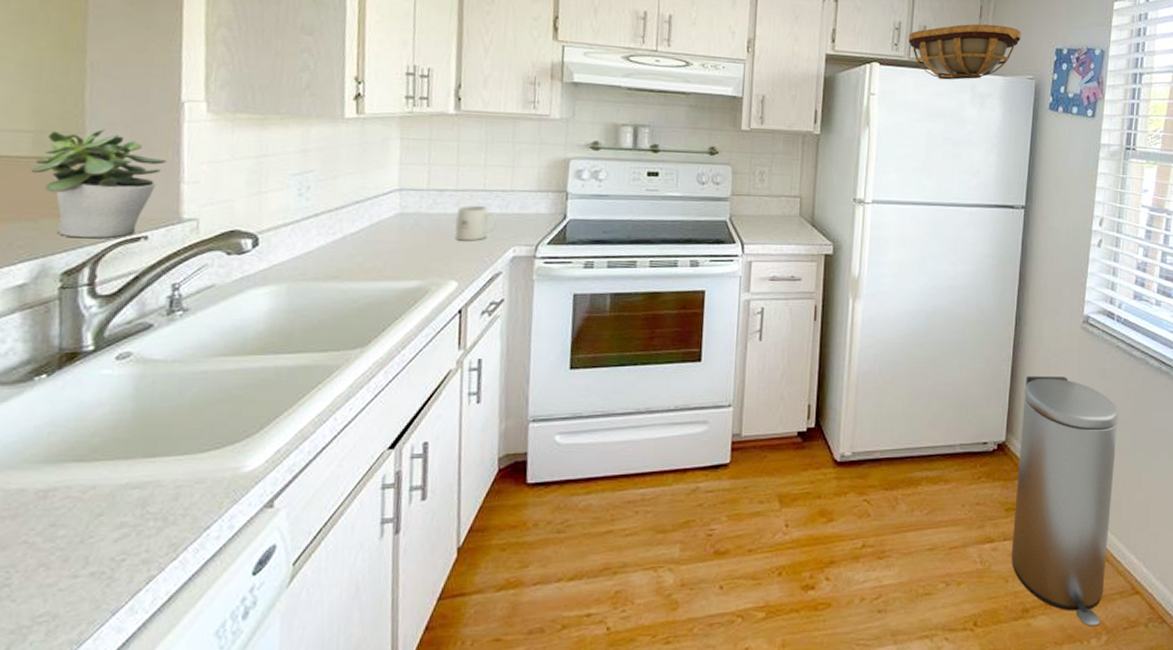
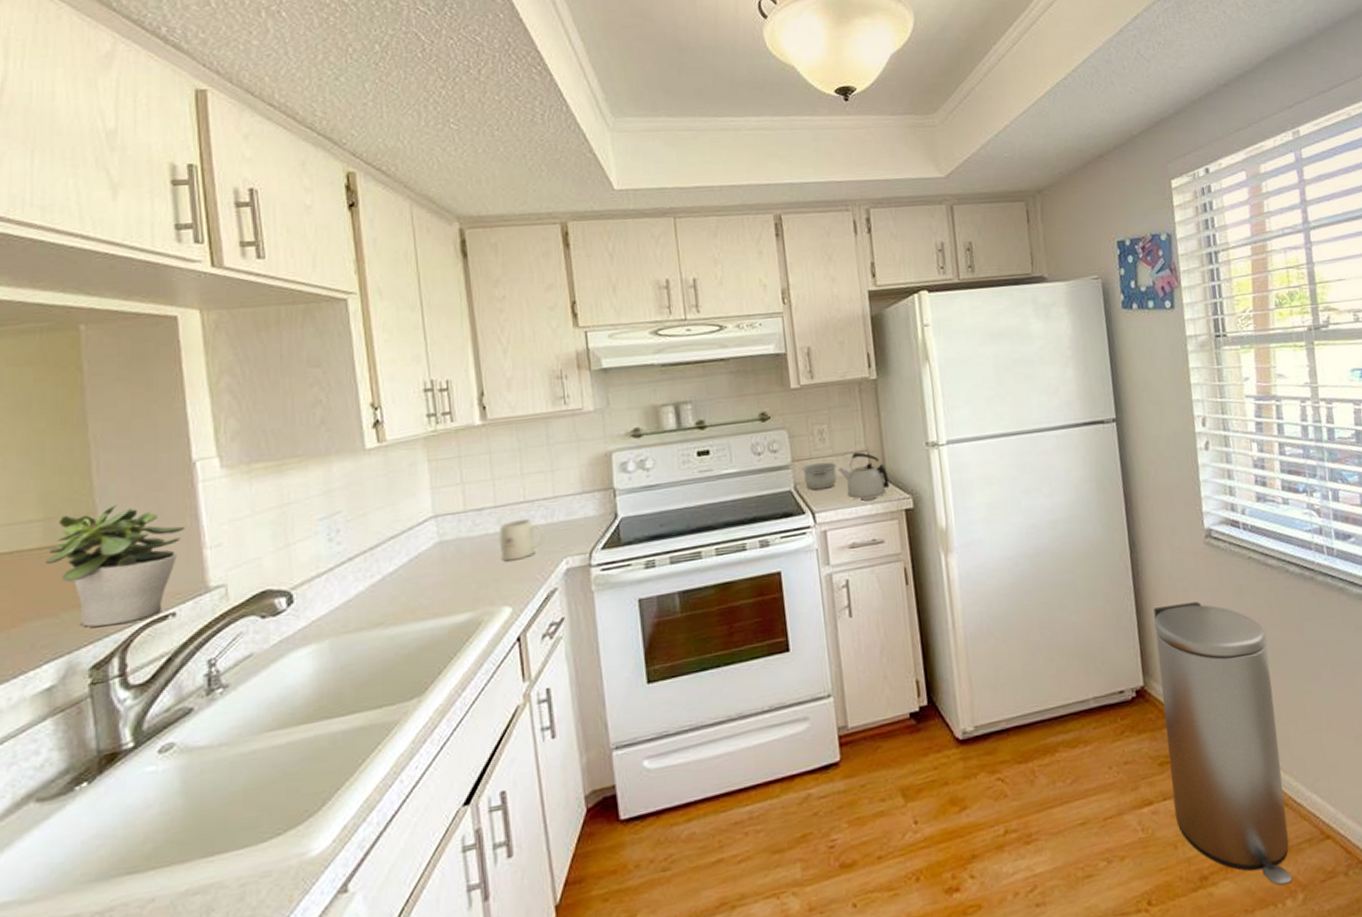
cooking pot: none [739,200,771,225] -> present [802,462,837,490]
kettle: none [771,197,815,242] -> present [837,452,890,501]
basket: present [908,24,1021,80] -> none [954,226,1077,297]

